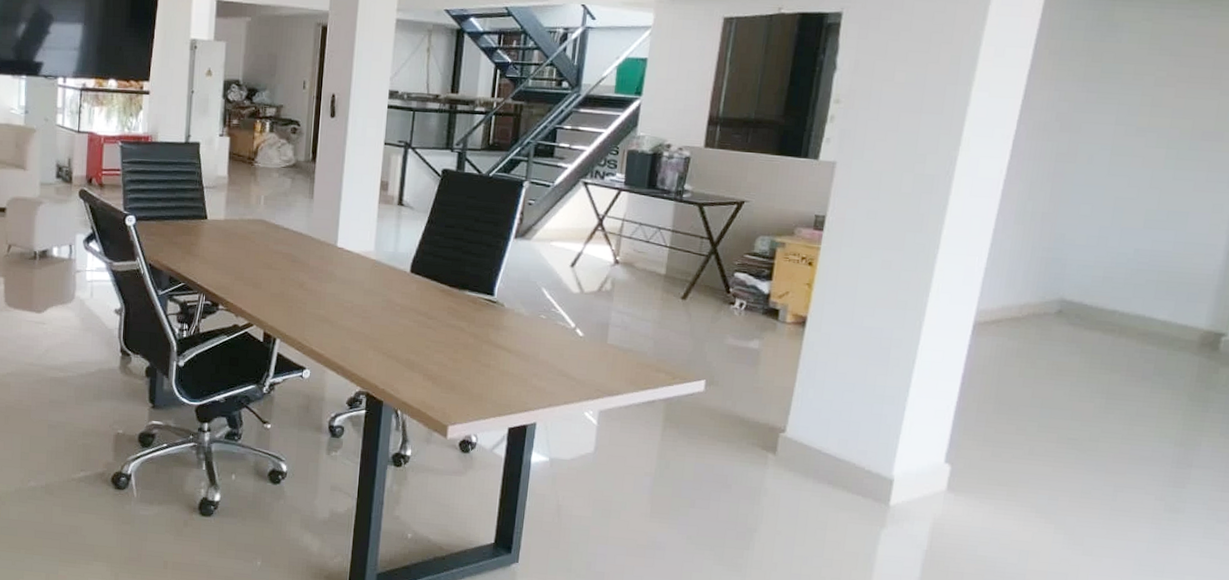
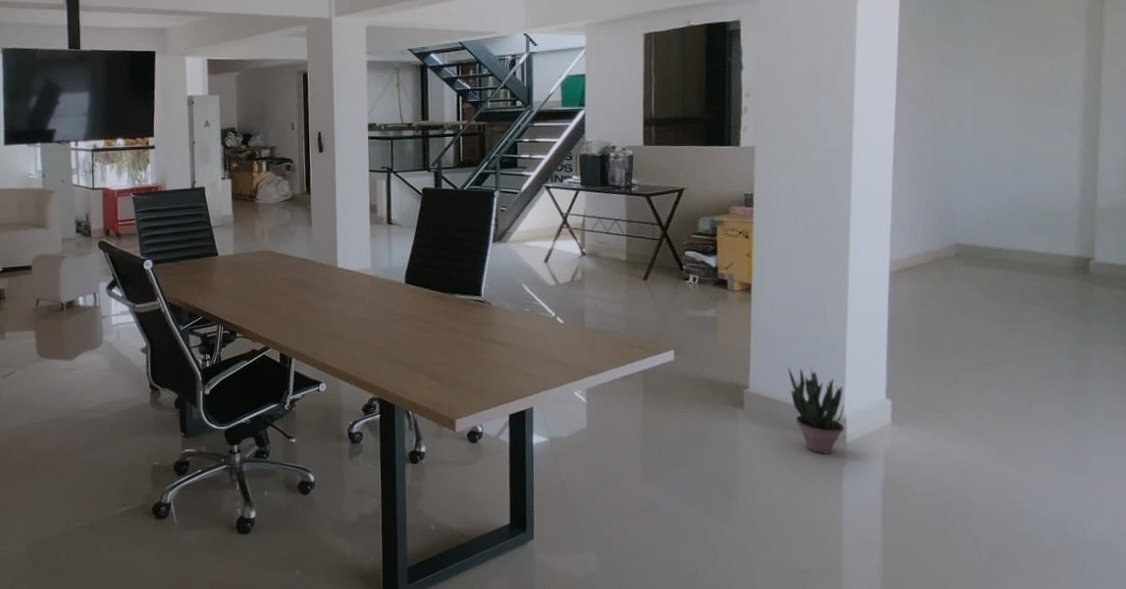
potted plant: none [833,414,895,516] -> present [788,366,844,455]

